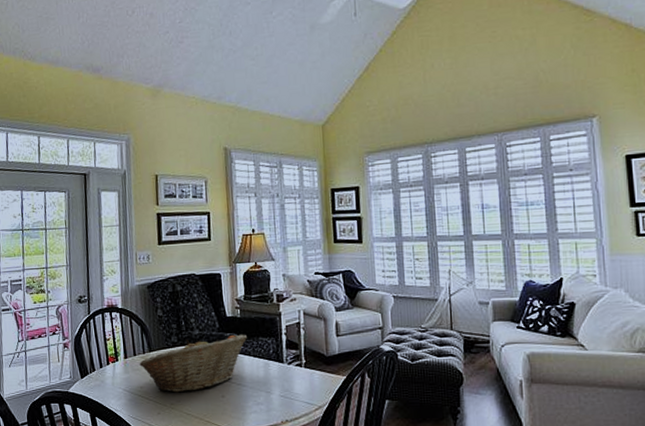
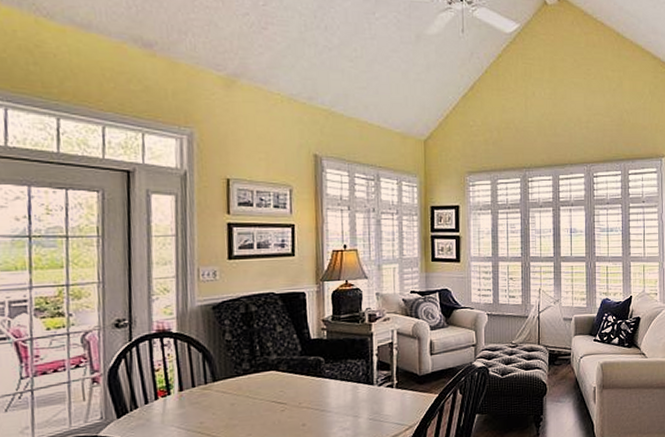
fruit basket: present [139,334,247,393] -> none [199,357,334,426]

